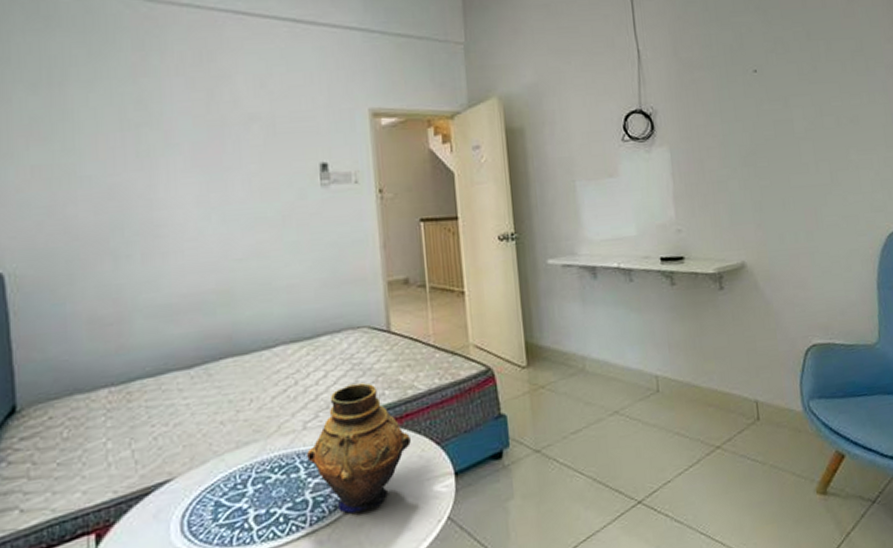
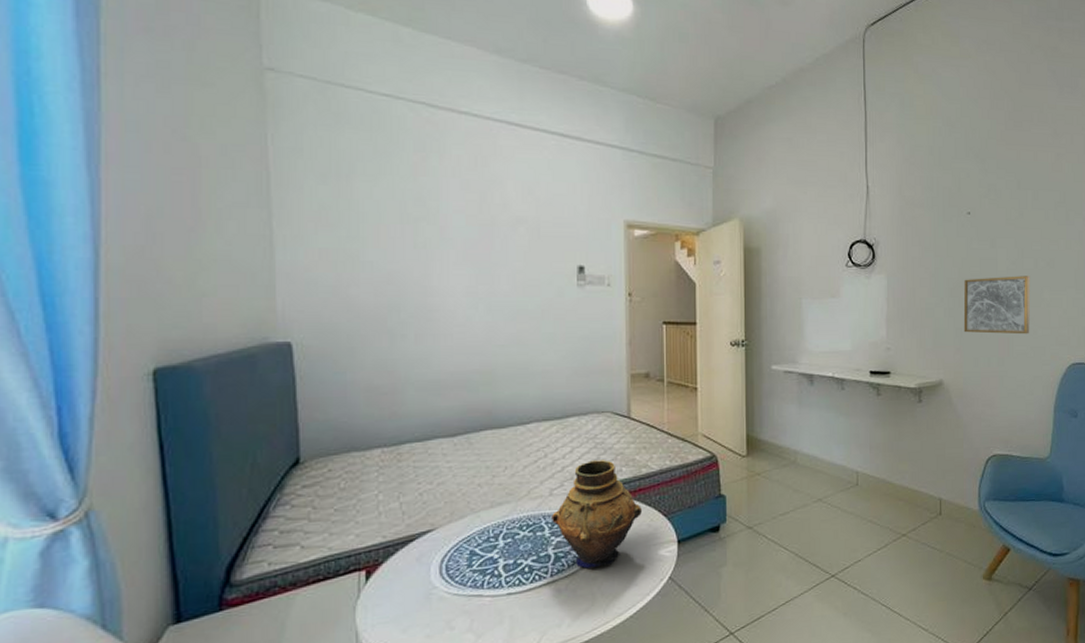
wall art: none [758,136,840,206] -> present [963,276,1031,335]

